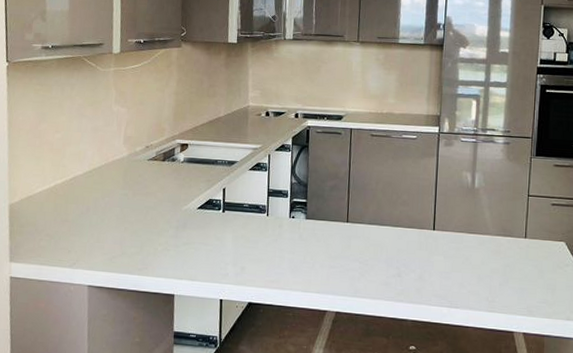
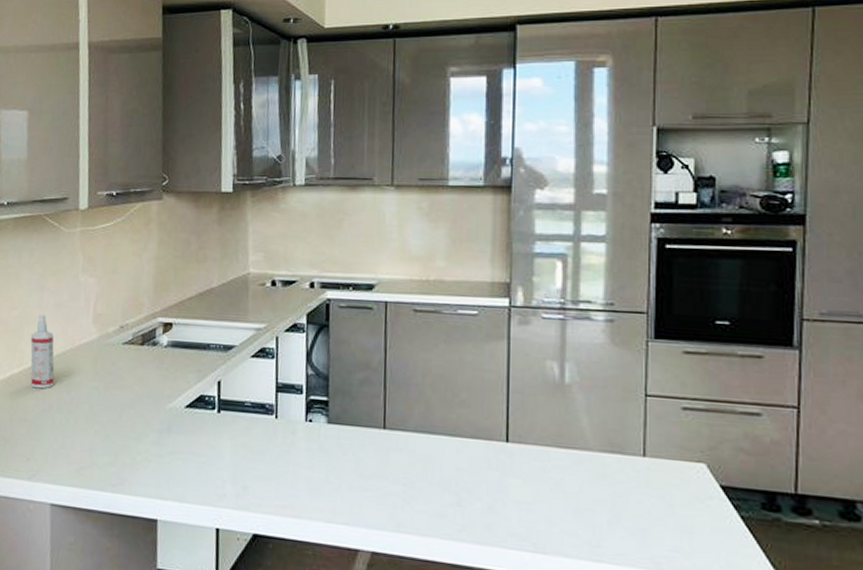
spray bottle: none [71,137,92,196] -> present [30,315,55,389]

